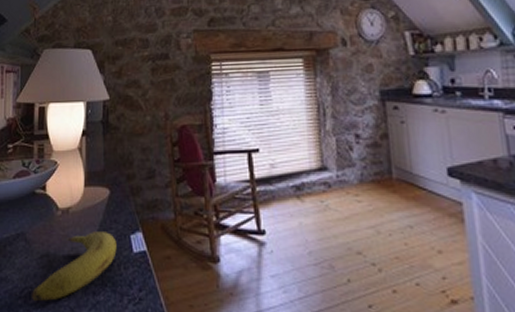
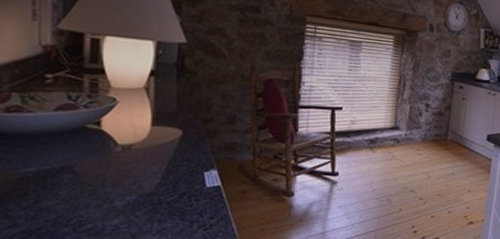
fruit: present [31,232,117,302] -> none [81,168,188,230]

